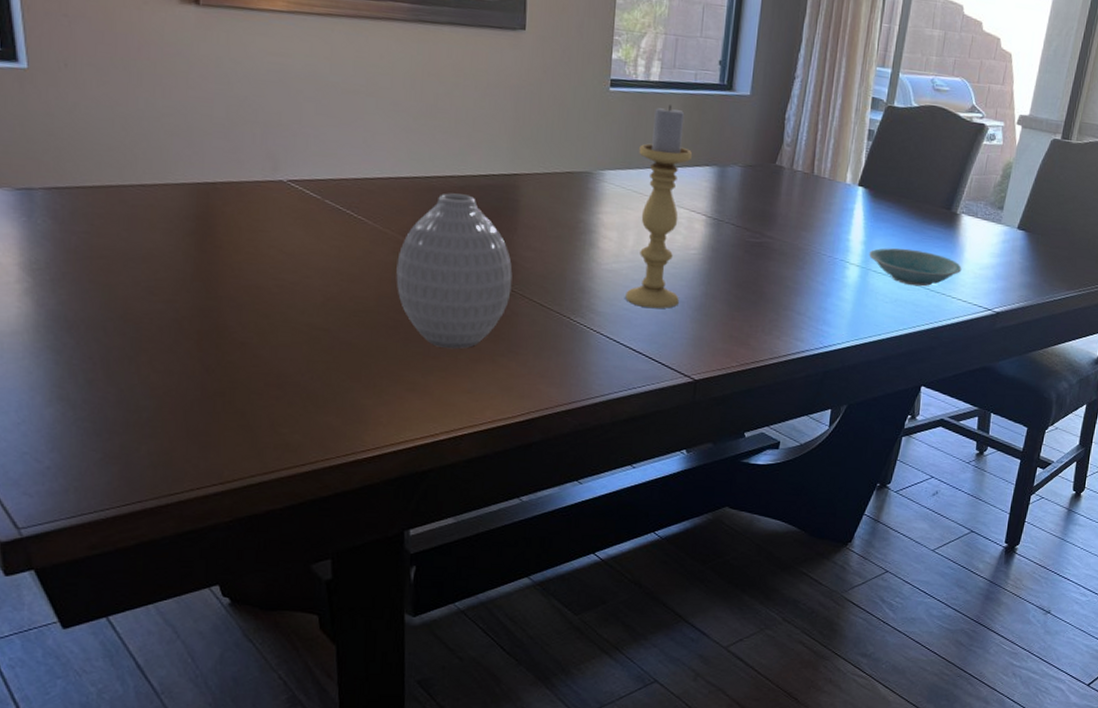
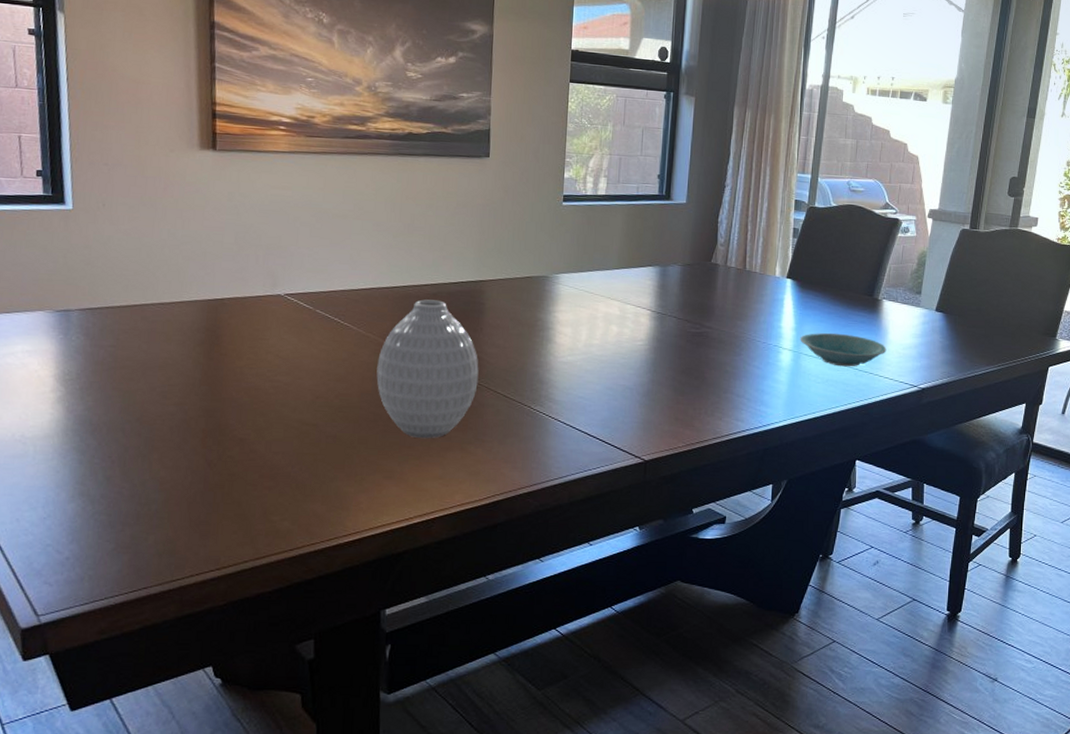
candle holder: present [625,105,692,309] -> none [580,215,636,396]

